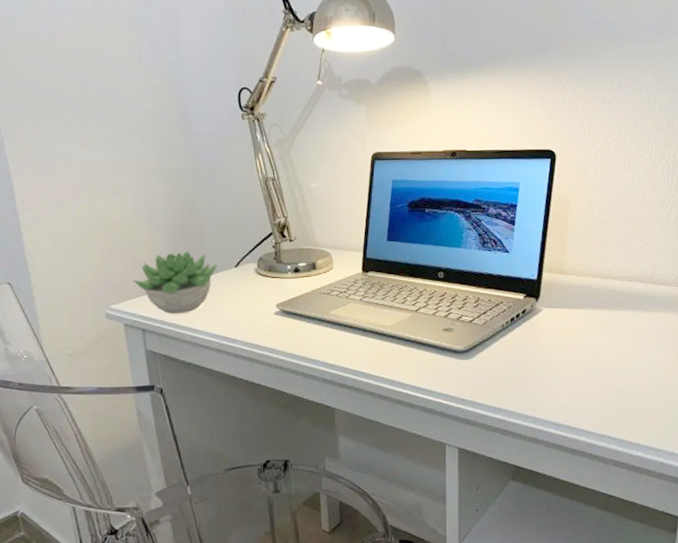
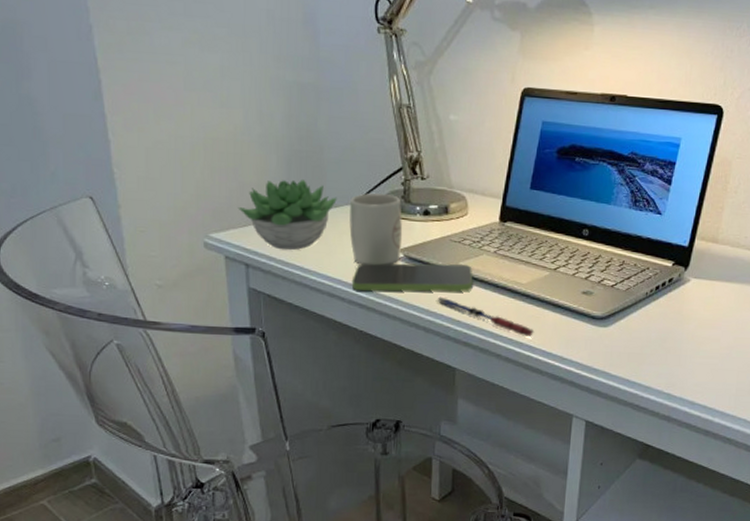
mug: none [229,256,277,322] -> present [349,192,403,265]
phone: none [235,313,343,344] -> present [351,263,473,292]
pen: none [311,344,403,375] -> present [435,296,535,338]

